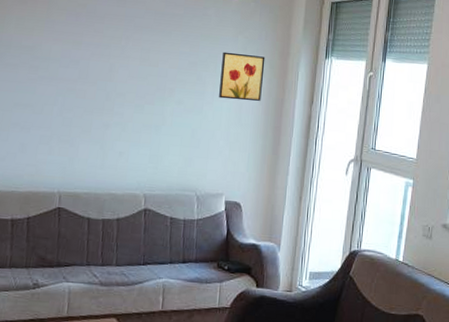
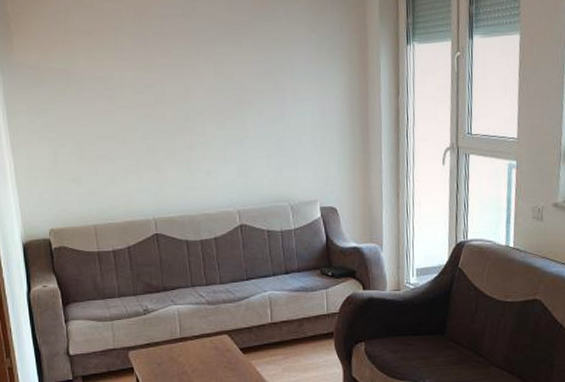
wall art: present [219,51,266,101] -> none [298,52,344,103]

